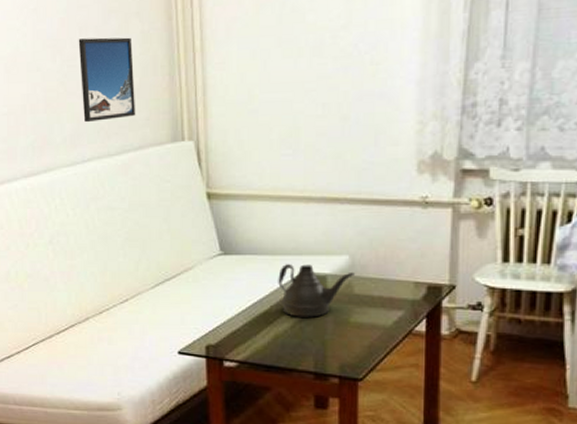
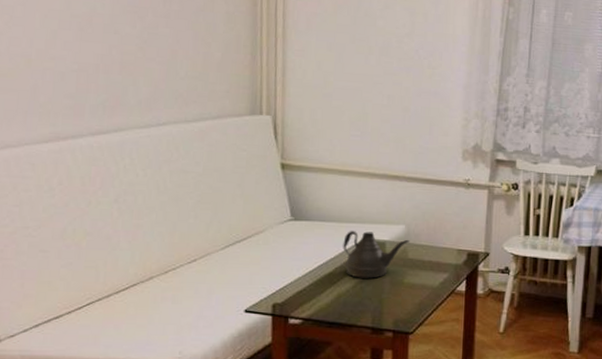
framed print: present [78,37,136,123] -> none [161,9,217,89]

